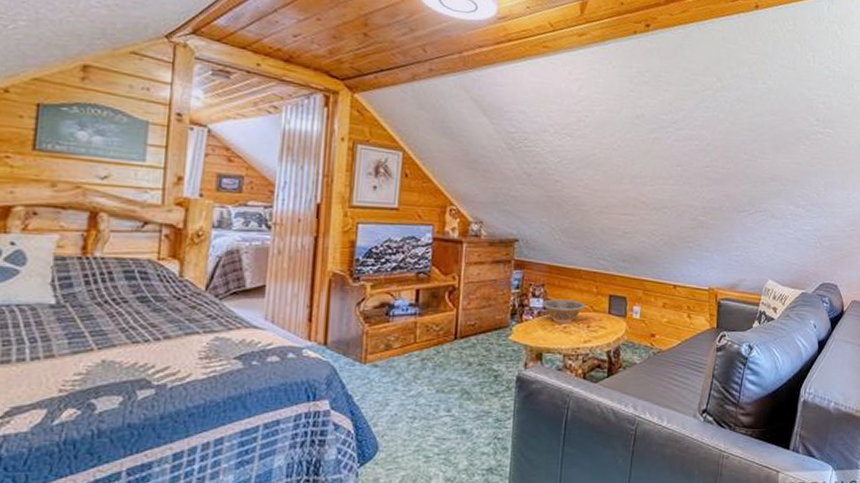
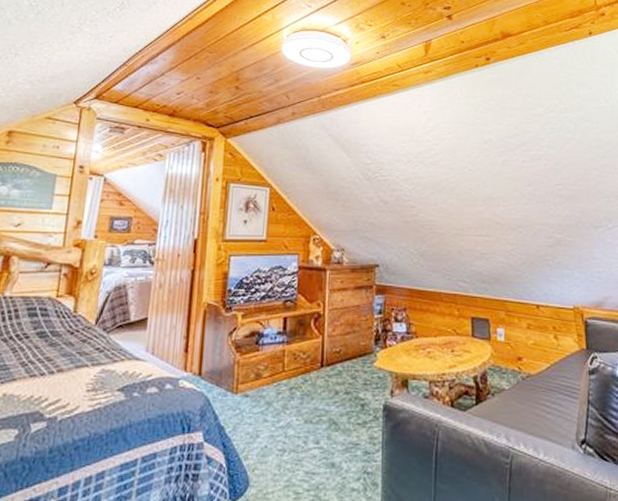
decorative bowl: present [542,299,586,323] -> none [405,323,449,348]

